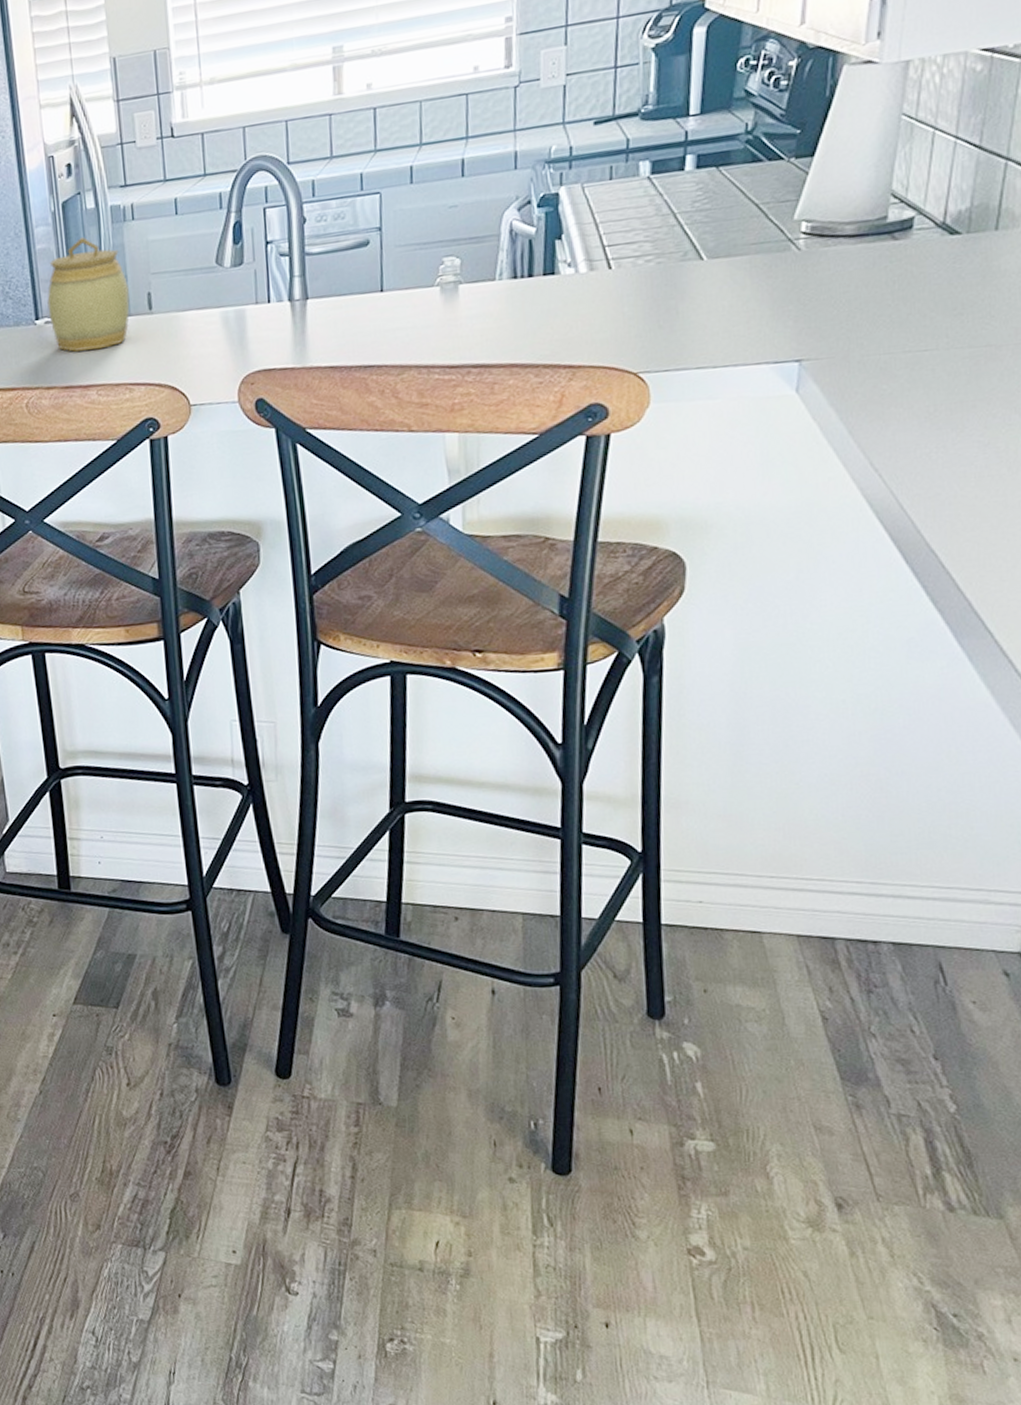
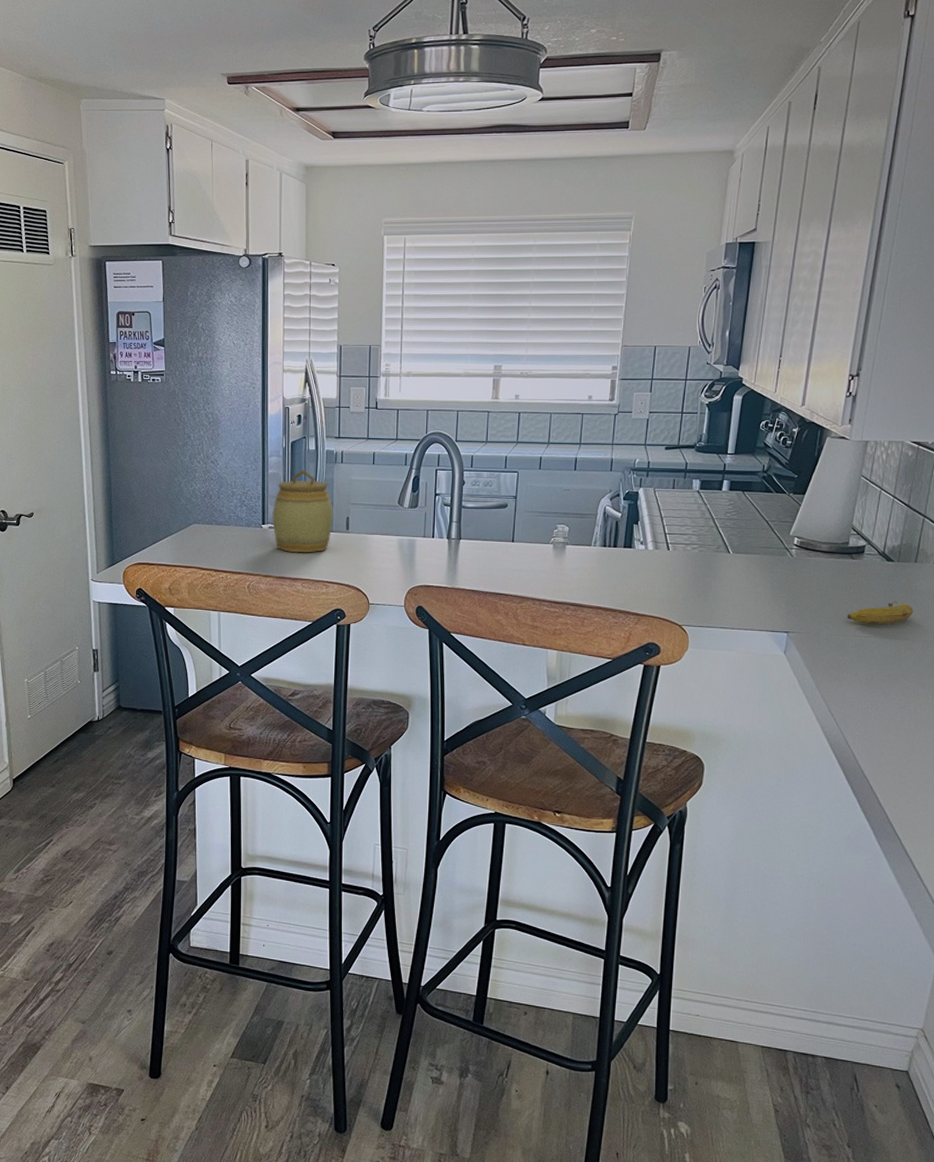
banana: none [890,291,996,333] -> present [847,600,913,624]

